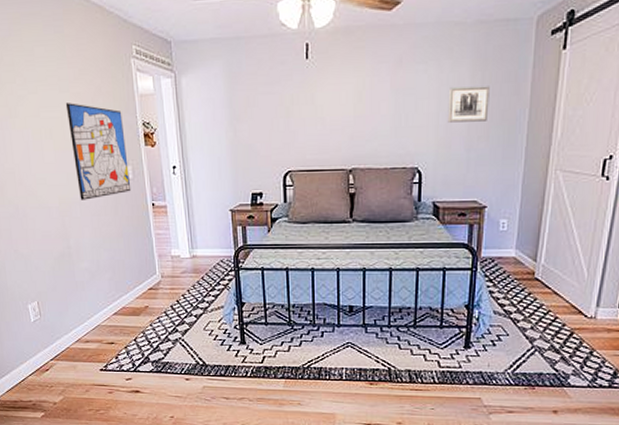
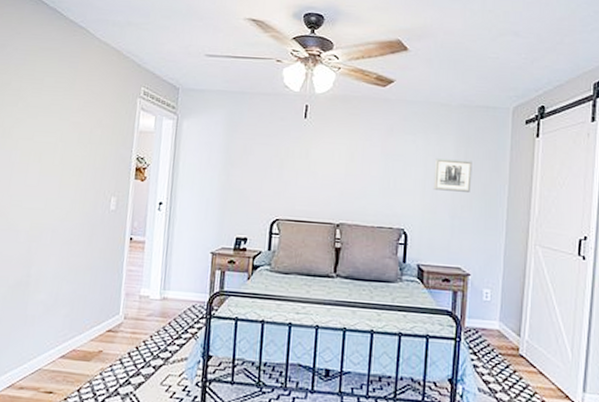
wall art: present [65,103,131,200] -> none [54,130,118,227]

